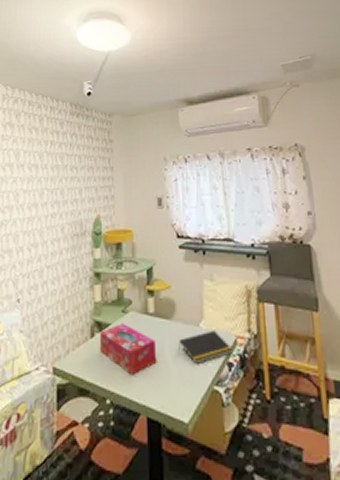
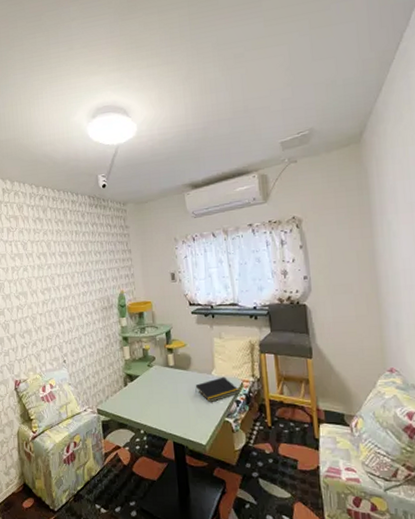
tissue box: present [99,324,157,376] -> none [131,375,179,413]

